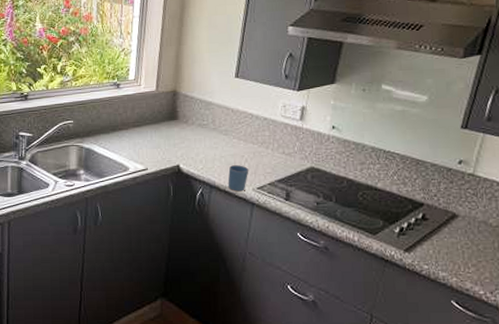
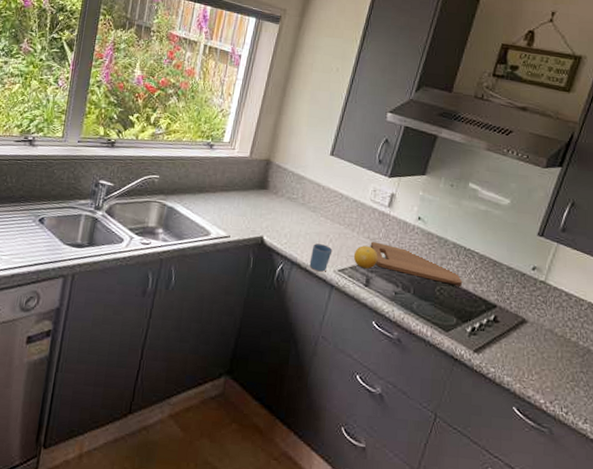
fruit: none [270,161,296,183] -> present [353,246,378,269]
cutting board: none [286,156,386,189] -> present [370,241,463,287]

